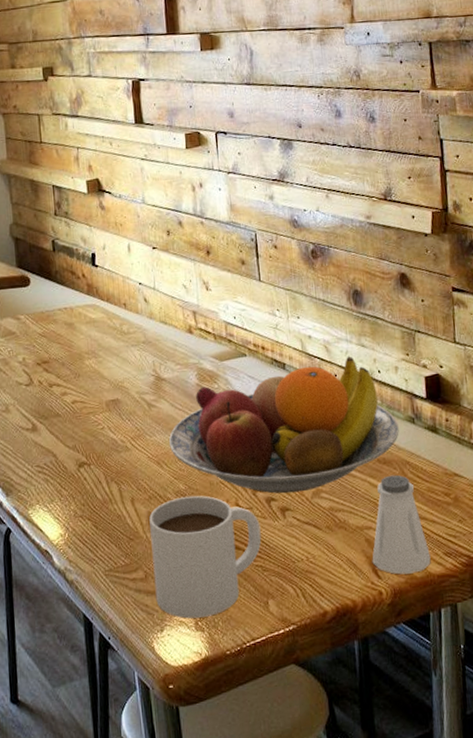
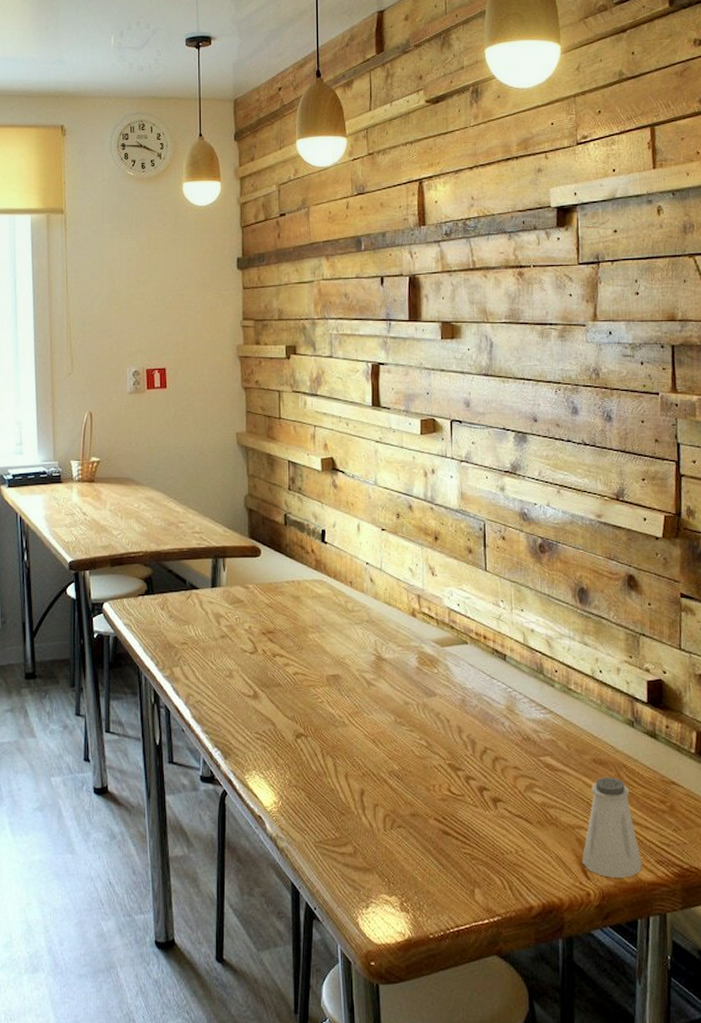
mug: present [149,495,262,619] -> none [362,777,472,898]
fruit bowl: present [168,356,399,494] -> none [385,653,617,784]

